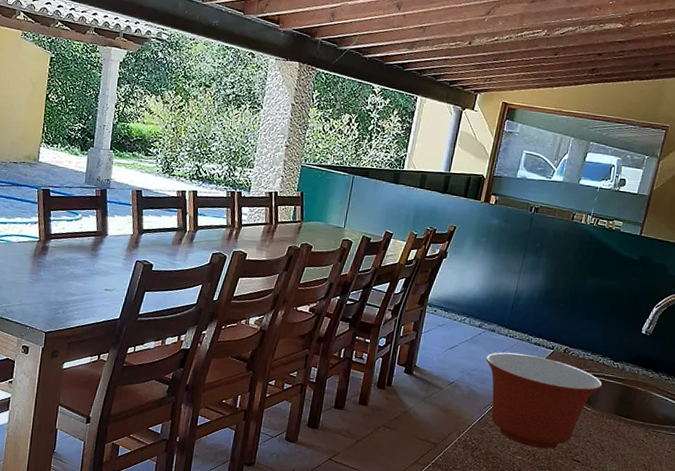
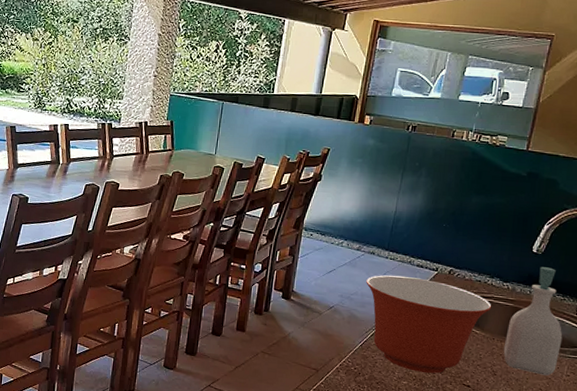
soap bottle: none [611,347,666,452] -> present [503,267,563,376]

